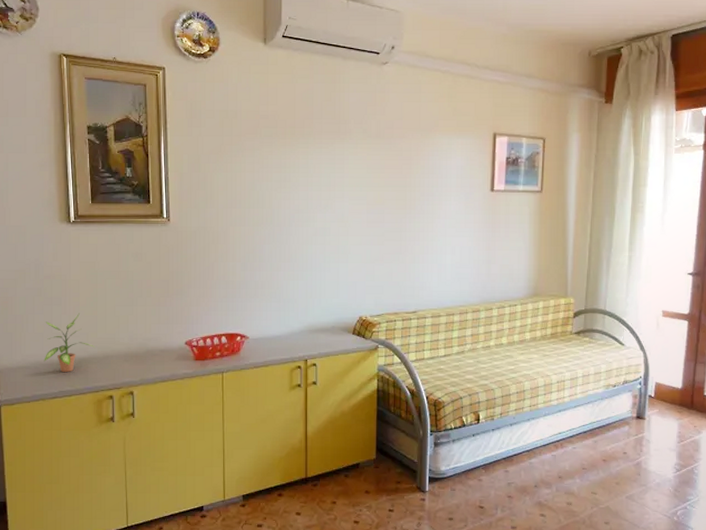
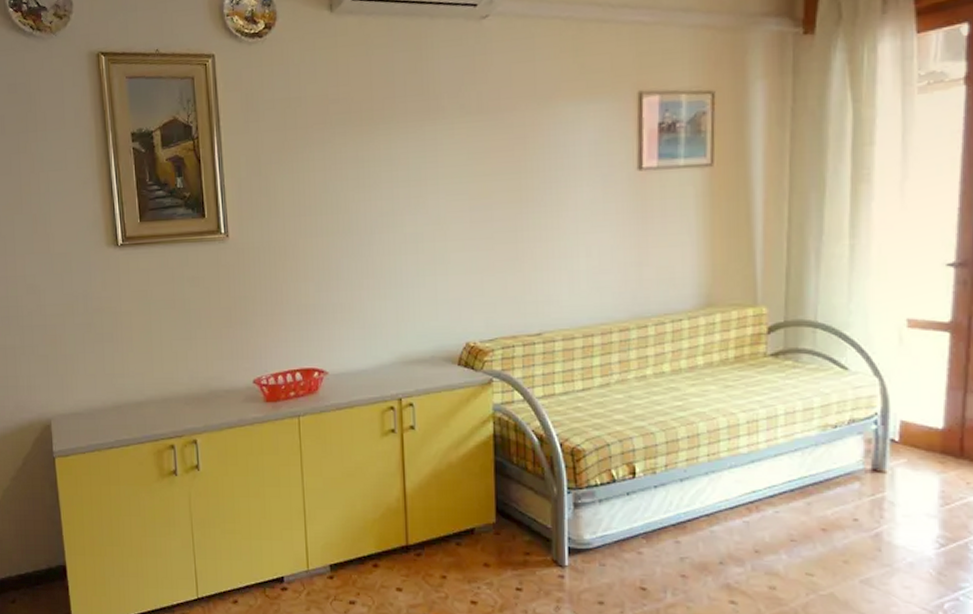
potted plant: present [44,313,95,372] -> none [96,350,152,418]

